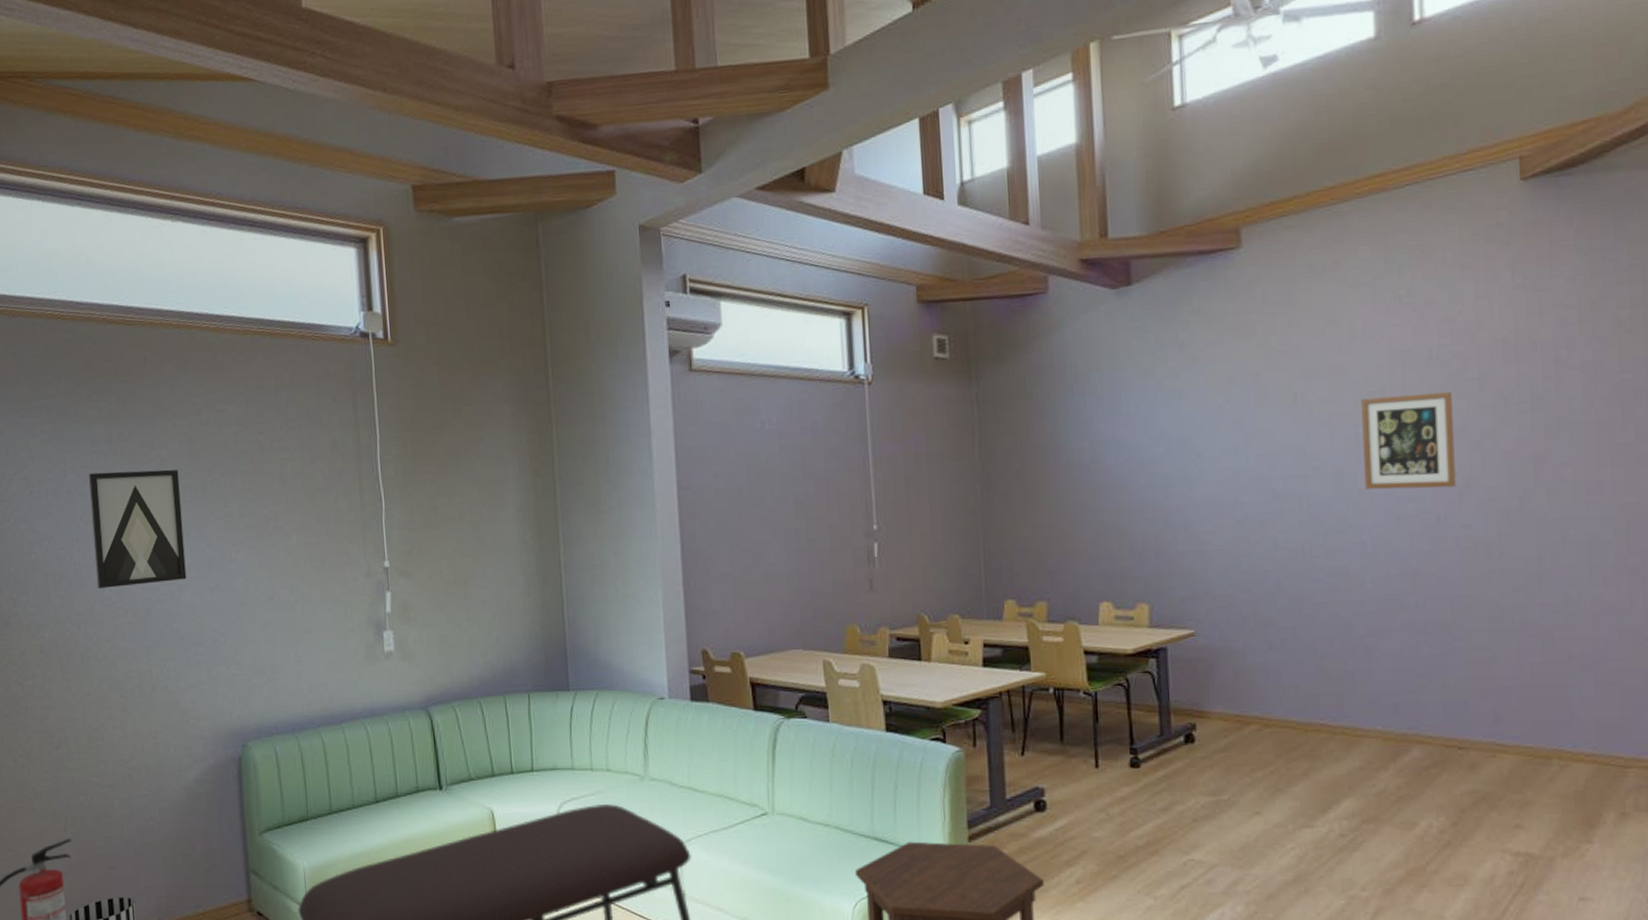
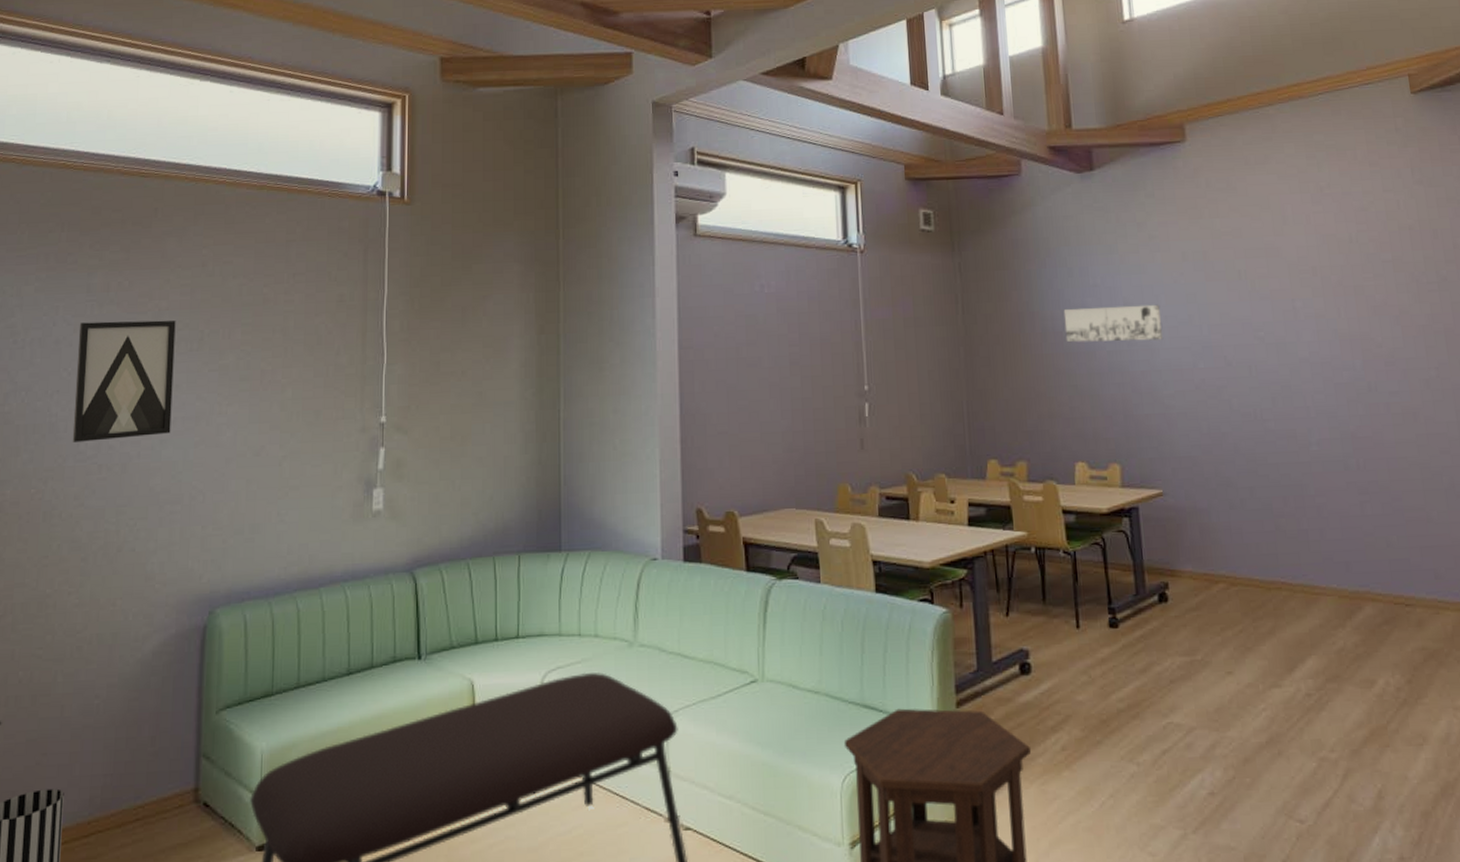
wall art: none [1091,433,1204,477] -> present [1063,304,1164,343]
wall art: present [1361,391,1456,490] -> none [1295,271,1382,359]

